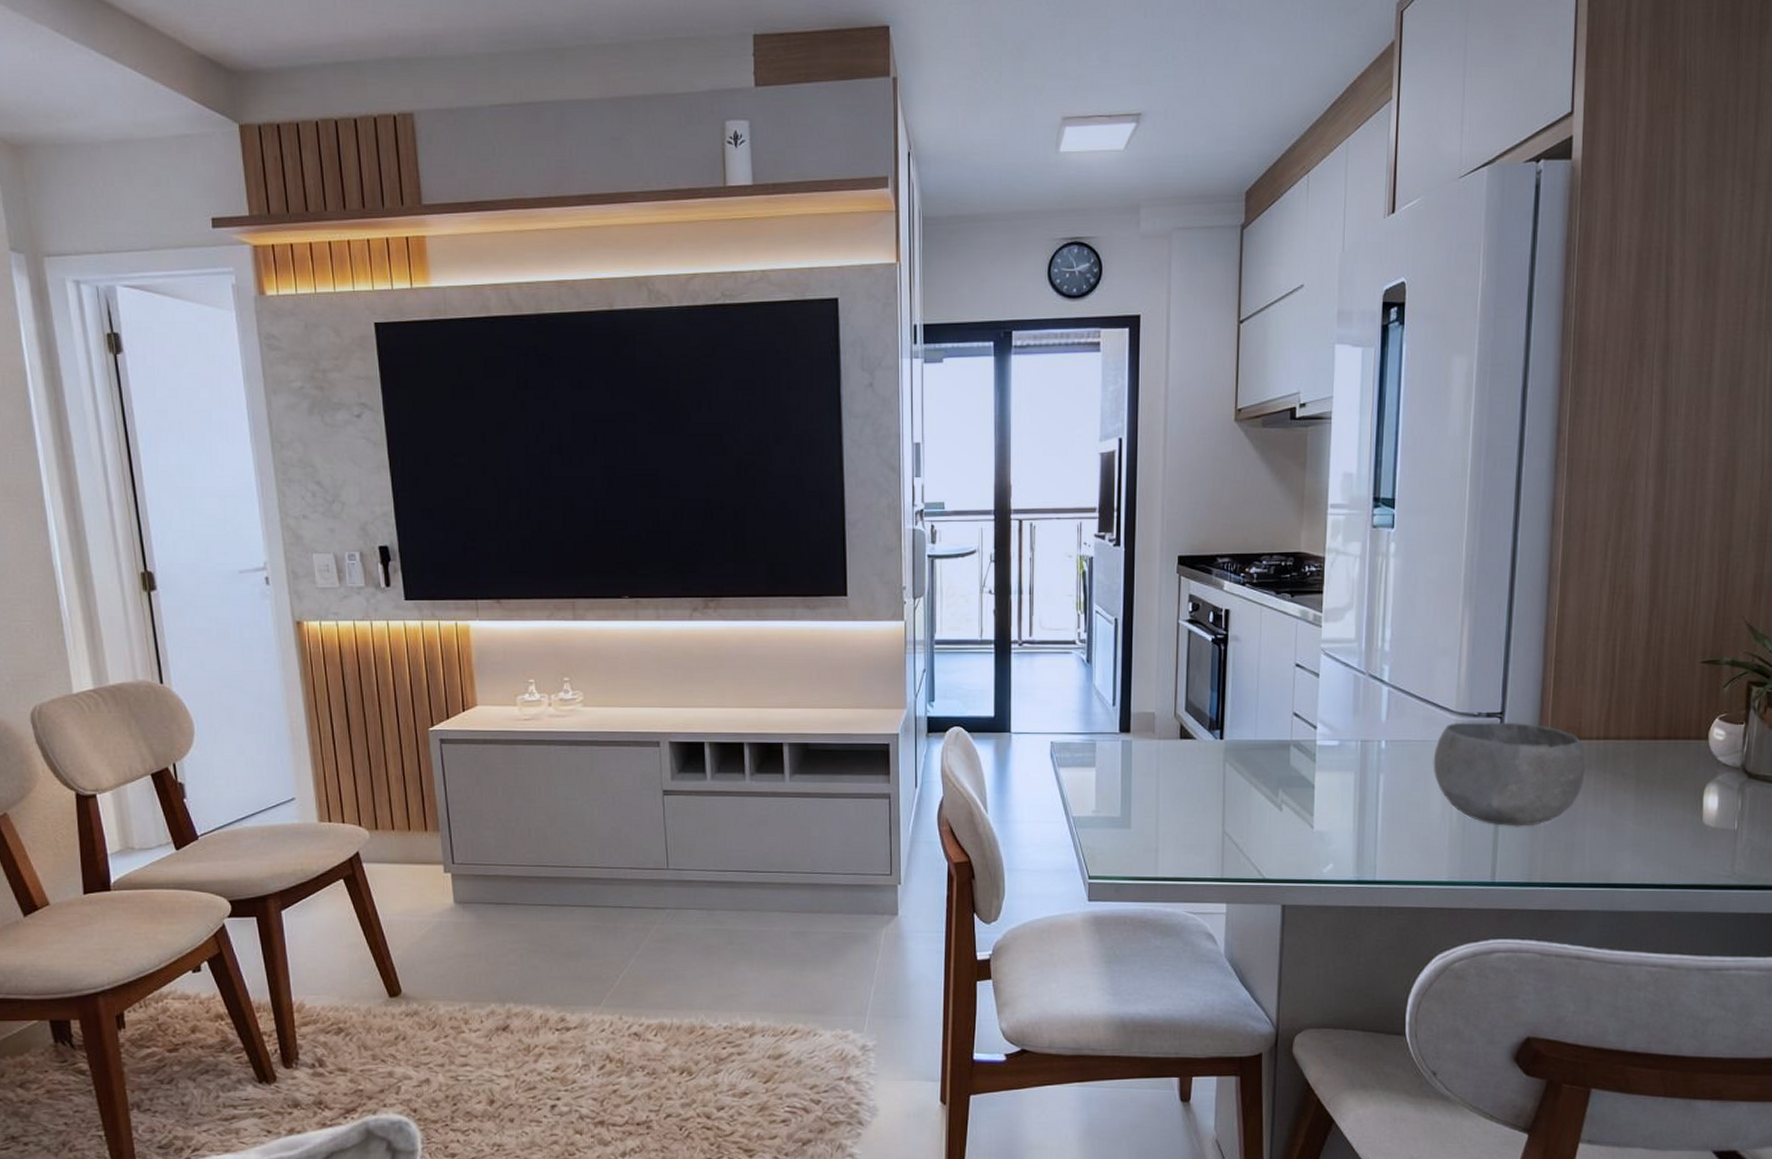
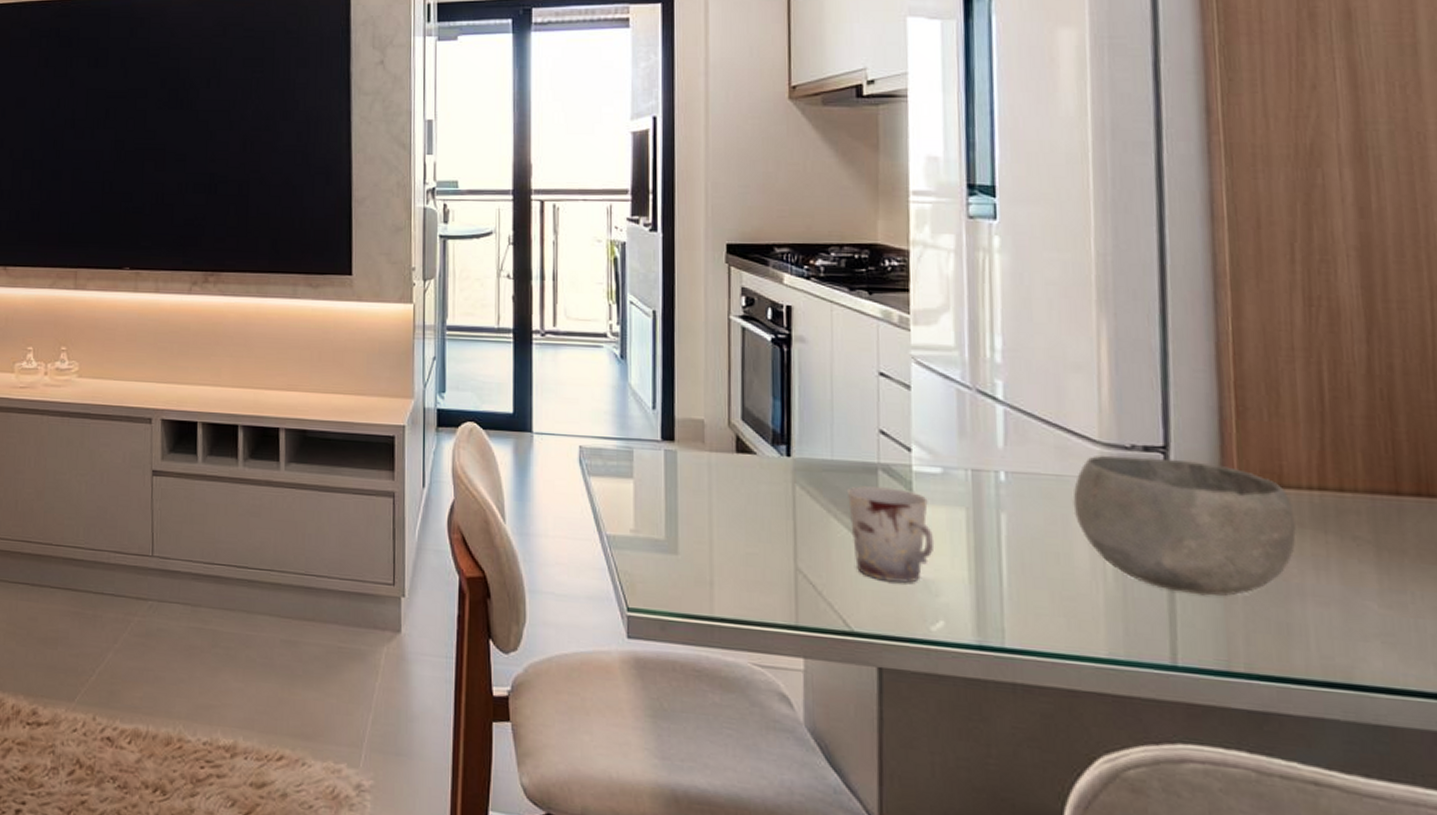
cup: none [1266,759,1330,836] -> present [848,486,935,583]

